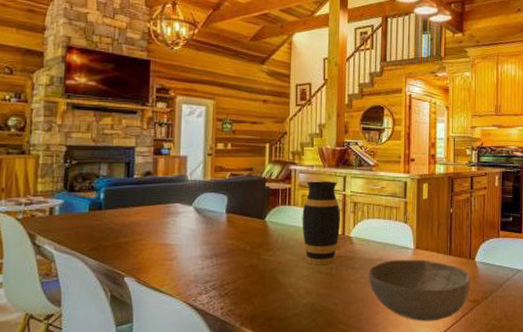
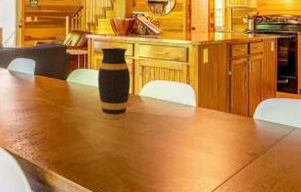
bowl: present [368,259,471,322] -> none [156,116,249,171]

